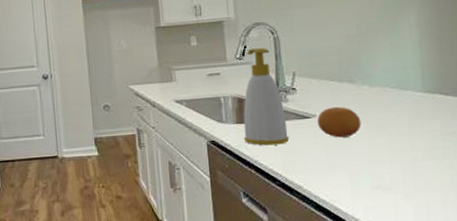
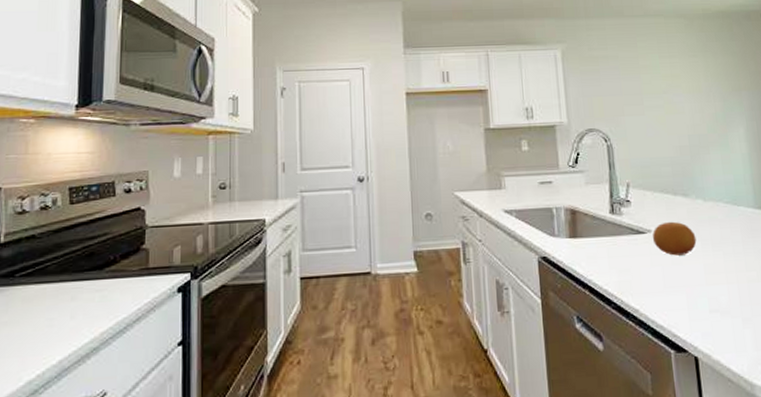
soap bottle: present [243,47,290,146] -> none [576,155,625,263]

